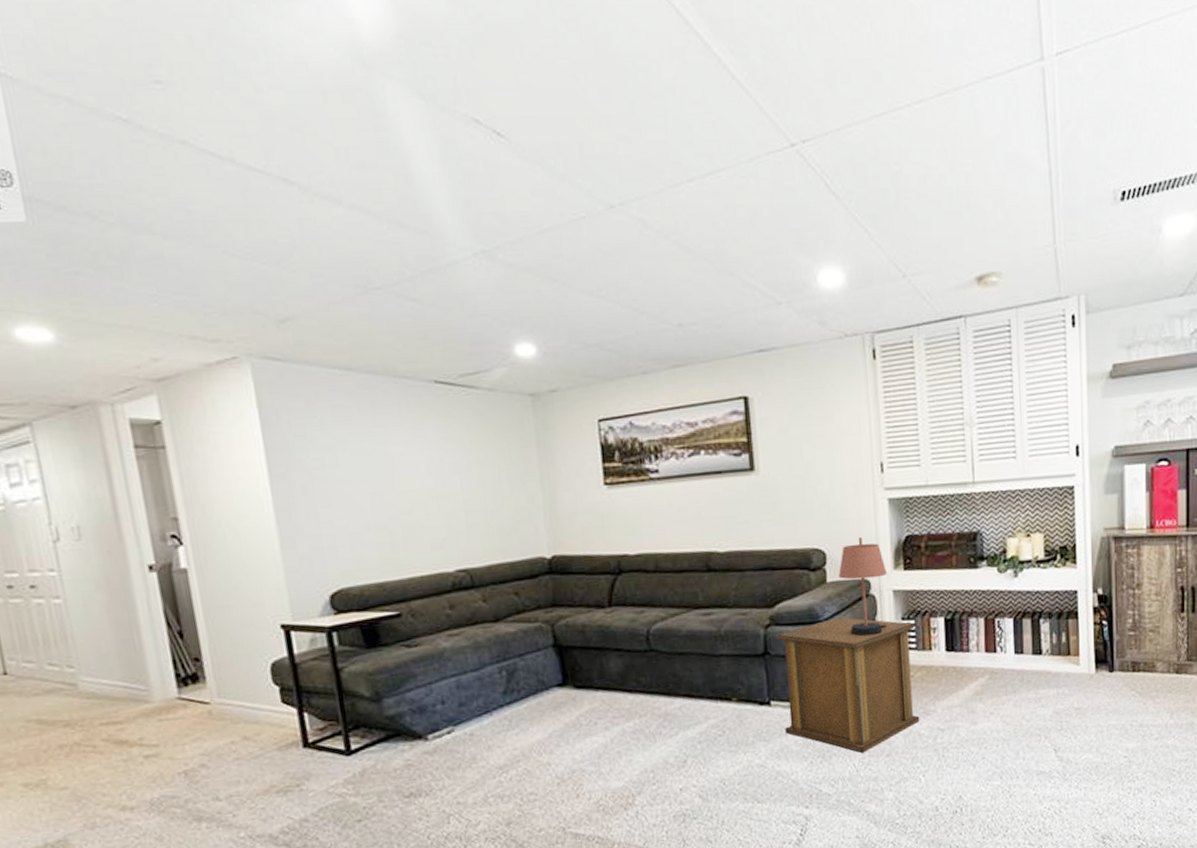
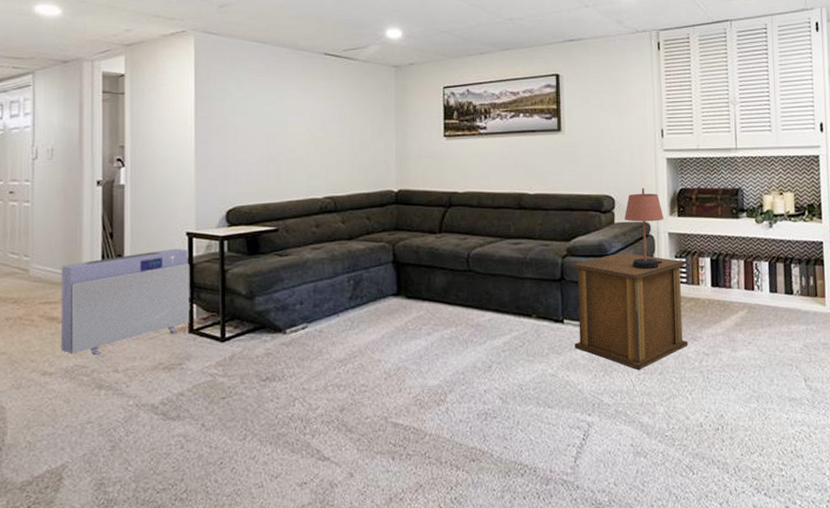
air purifier: none [120,645,303,783] -> present [60,249,190,355]

